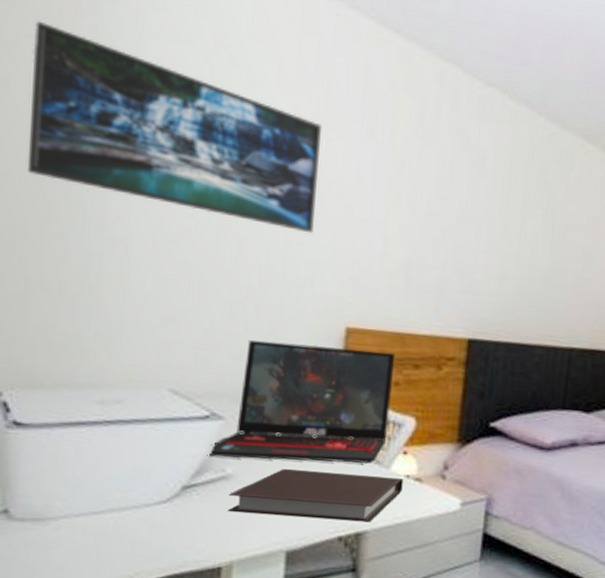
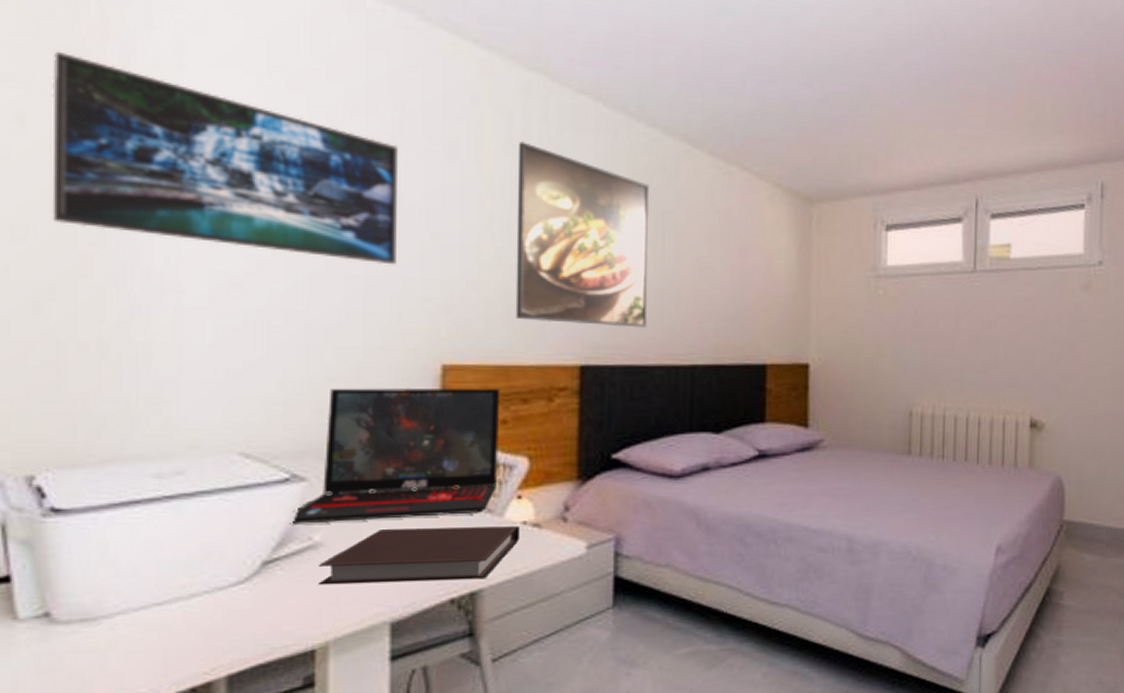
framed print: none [414,127,545,309] -> present [515,141,650,328]

